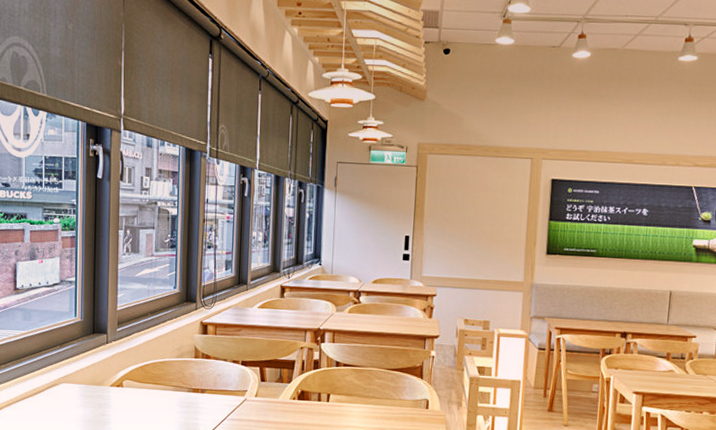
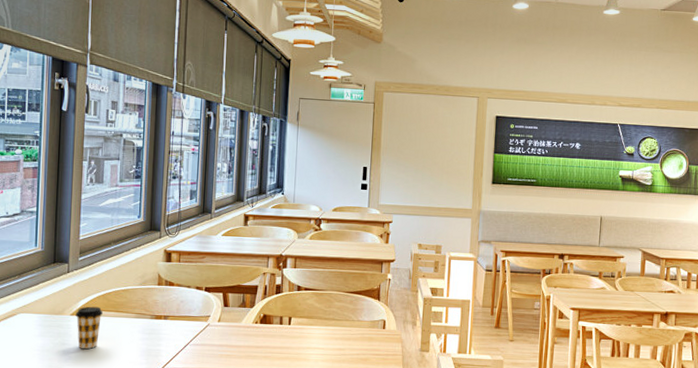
coffee cup: none [115,377,141,420] -> present [75,306,103,349]

